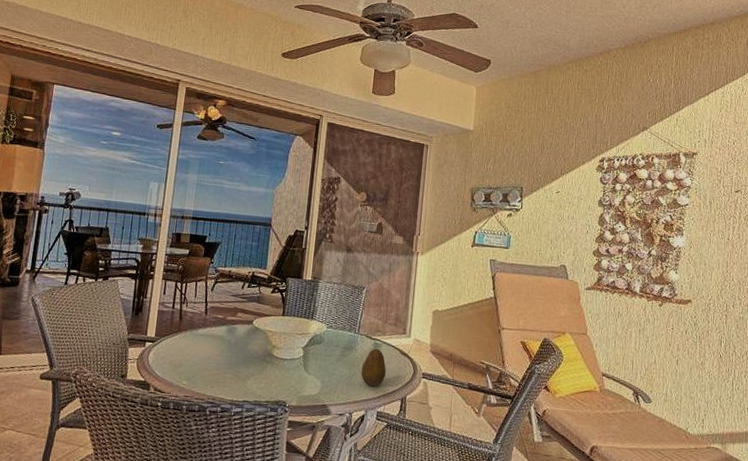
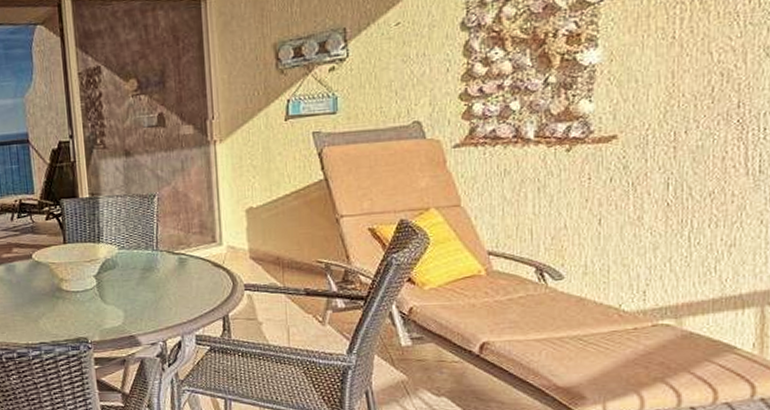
fruit: present [361,348,387,387] -> none [168,264,200,309]

